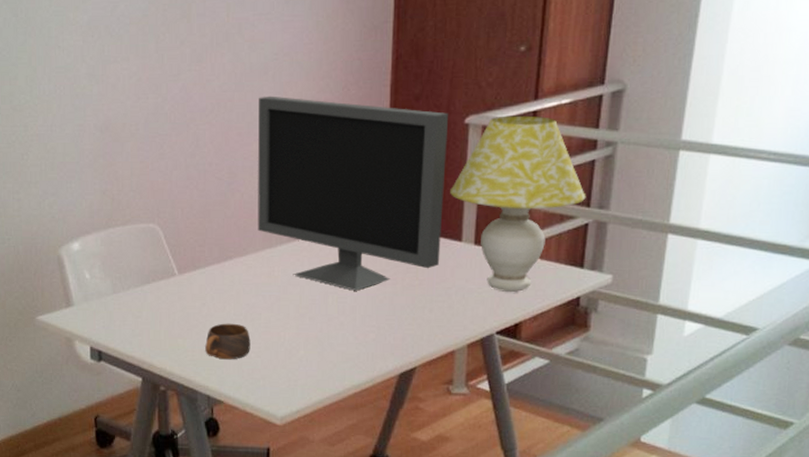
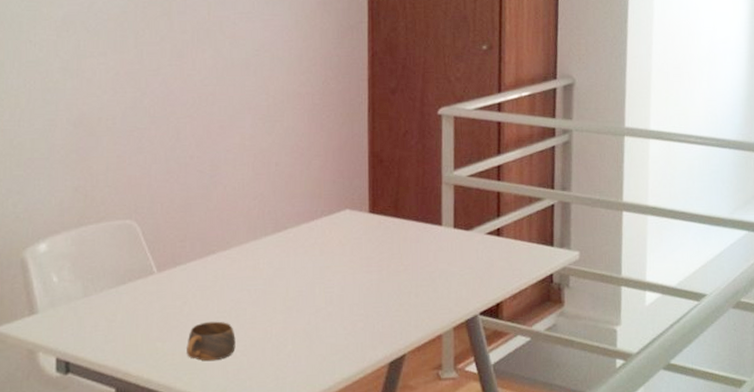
monitor: present [257,96,449,291] -> none [241,89,423,280]
table lamp: present [450,115,586,292] -> none [428,107,550,273]

